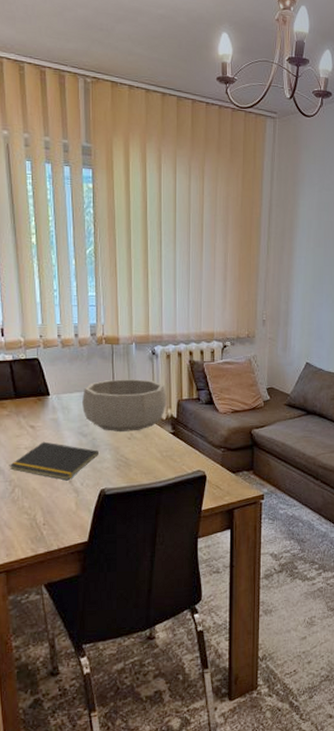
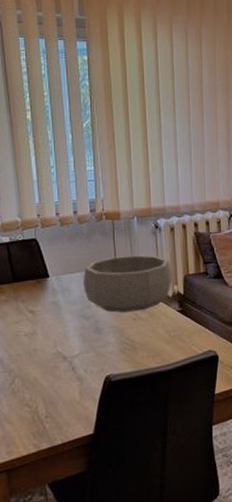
notepad: present [9,441,98,481] -> none [8,326,102,368]

